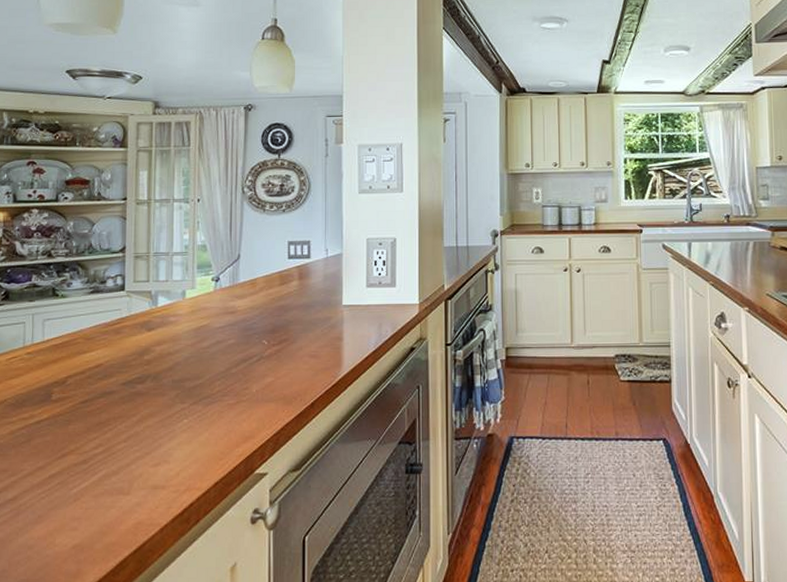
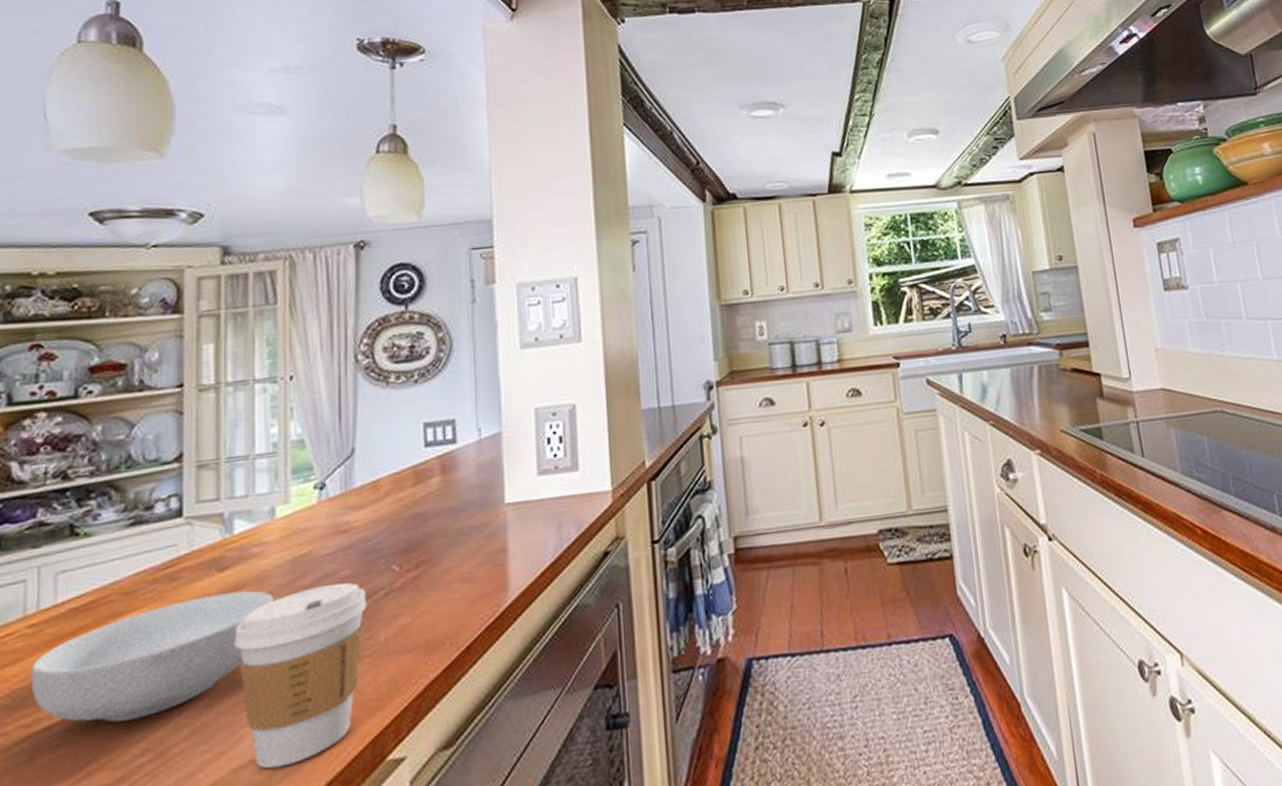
cereal bowl: none [28,346,184,424] -> present [31,590,275,723]
coffee cup: none [157,348,245,468] -> present [234,582,367,769]

